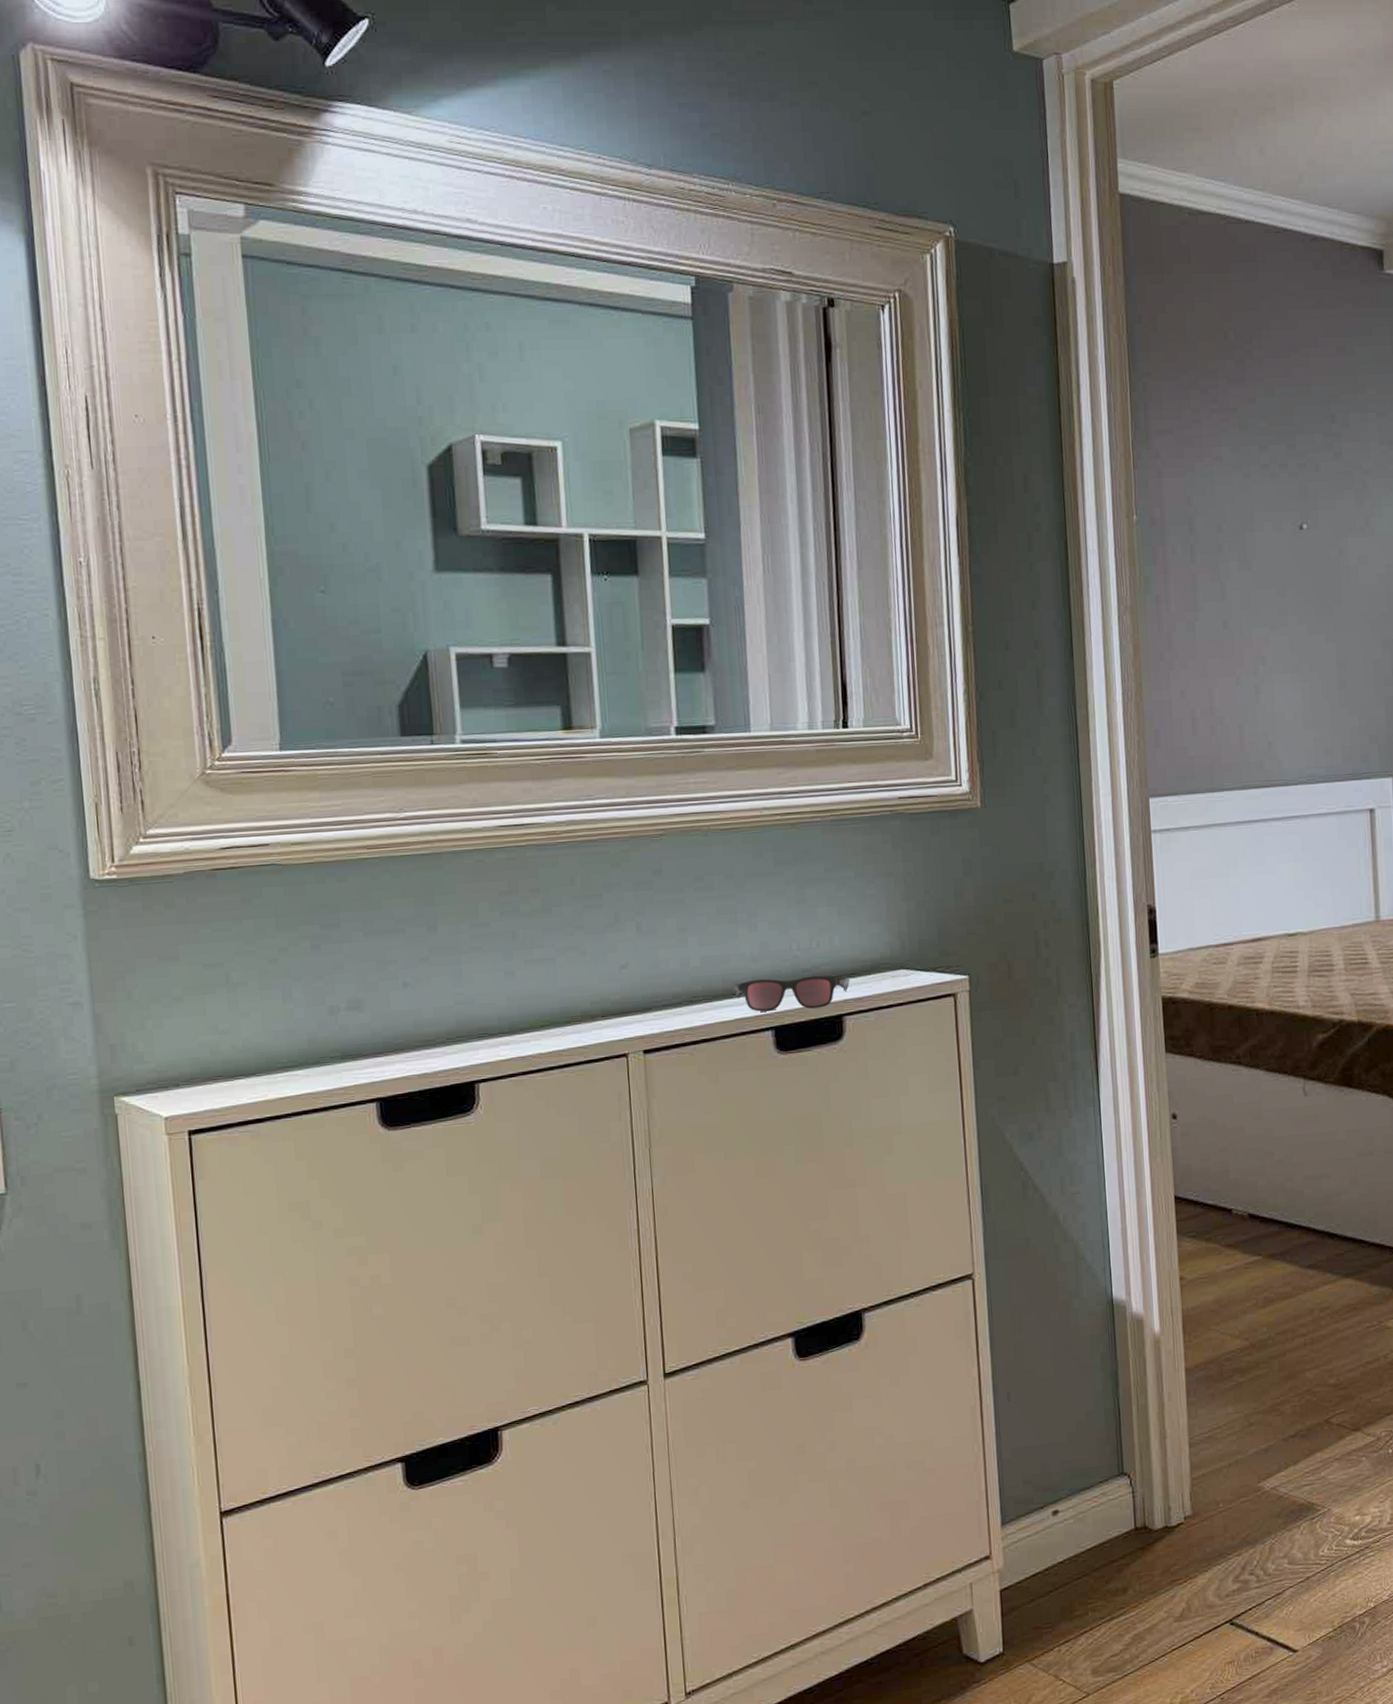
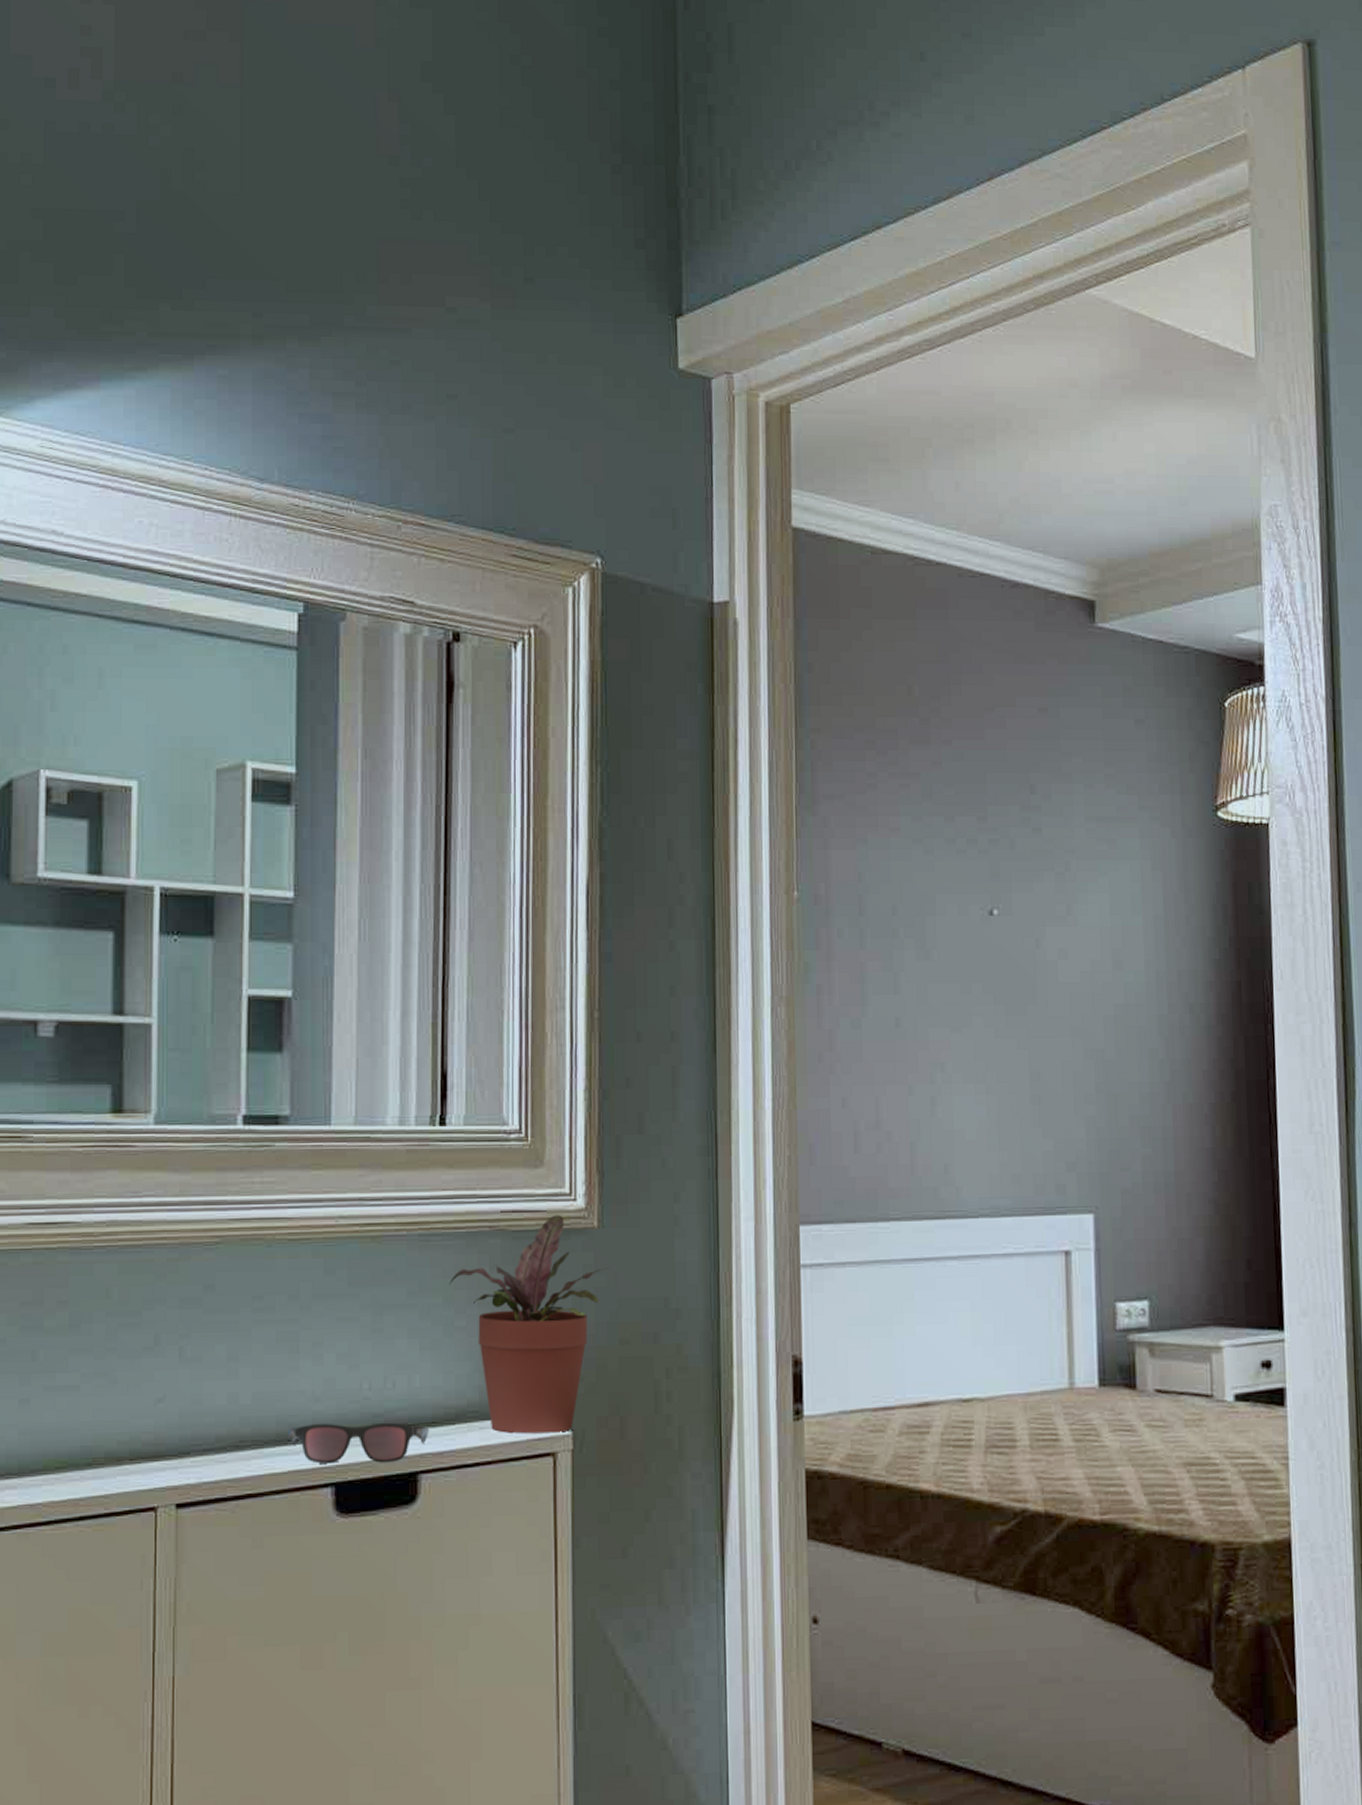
potted plant: none [859,798,991,980] -> present [450,1215,607,1434]

